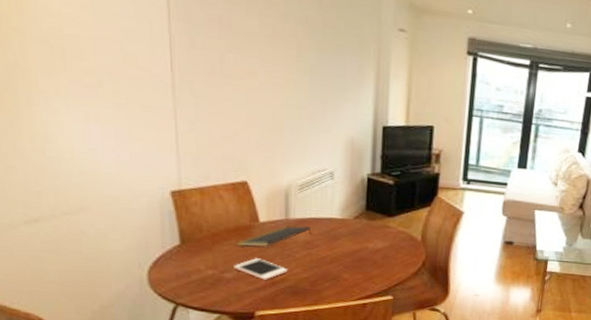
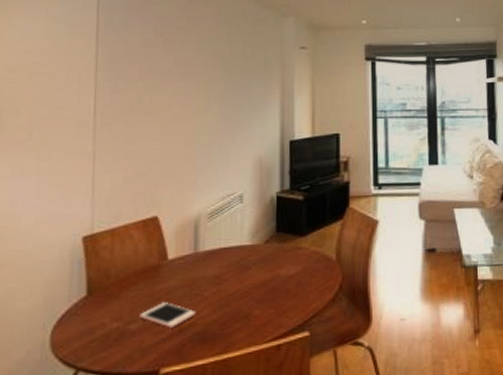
notepad: present [237,226,312,247] -> none [145,258,221,290]

